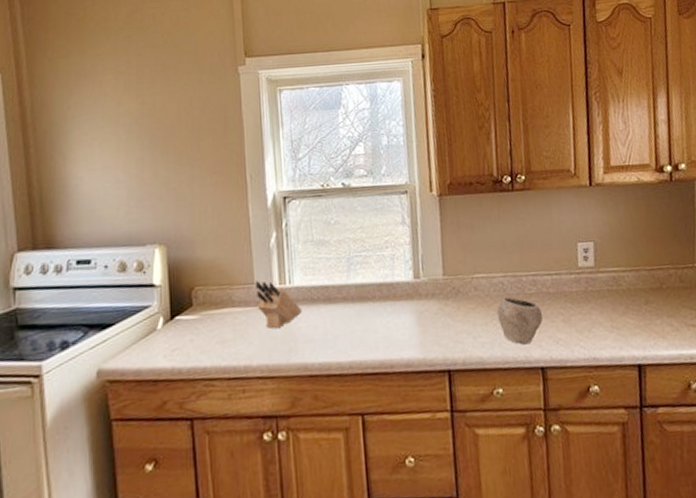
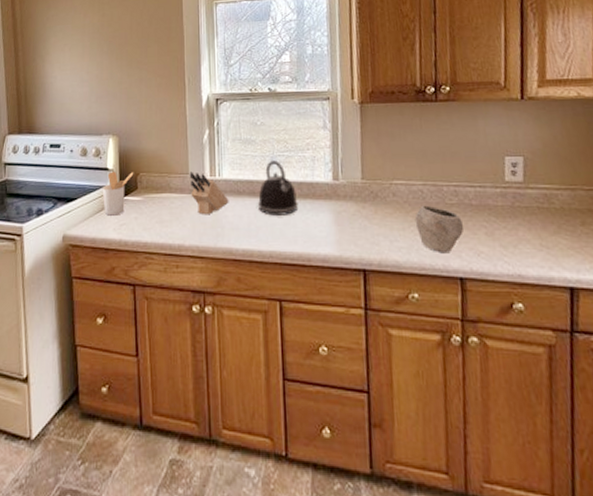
utensil holder: none [147,286,188,341] -> present [102,171,134,216]
kettle: none [335,261,379,323] -> present [258,160,298,216]

